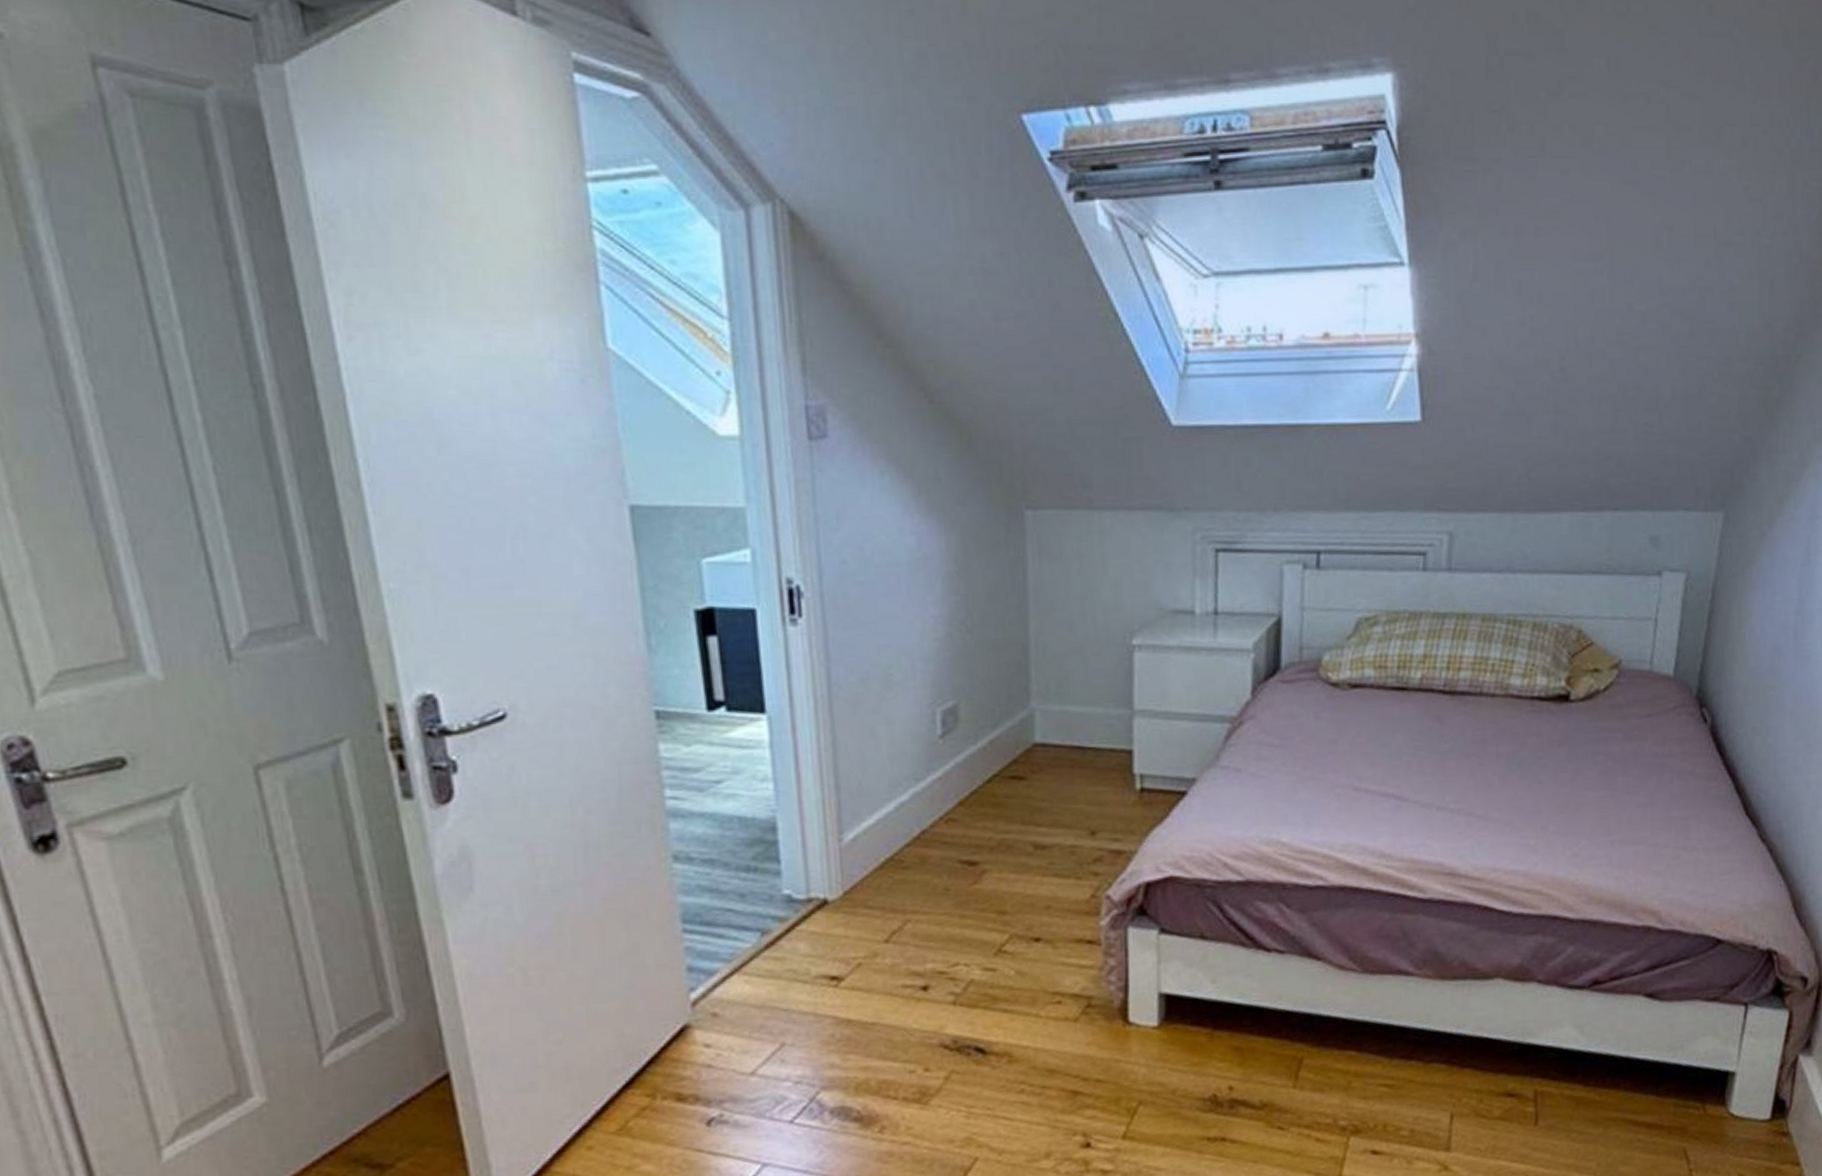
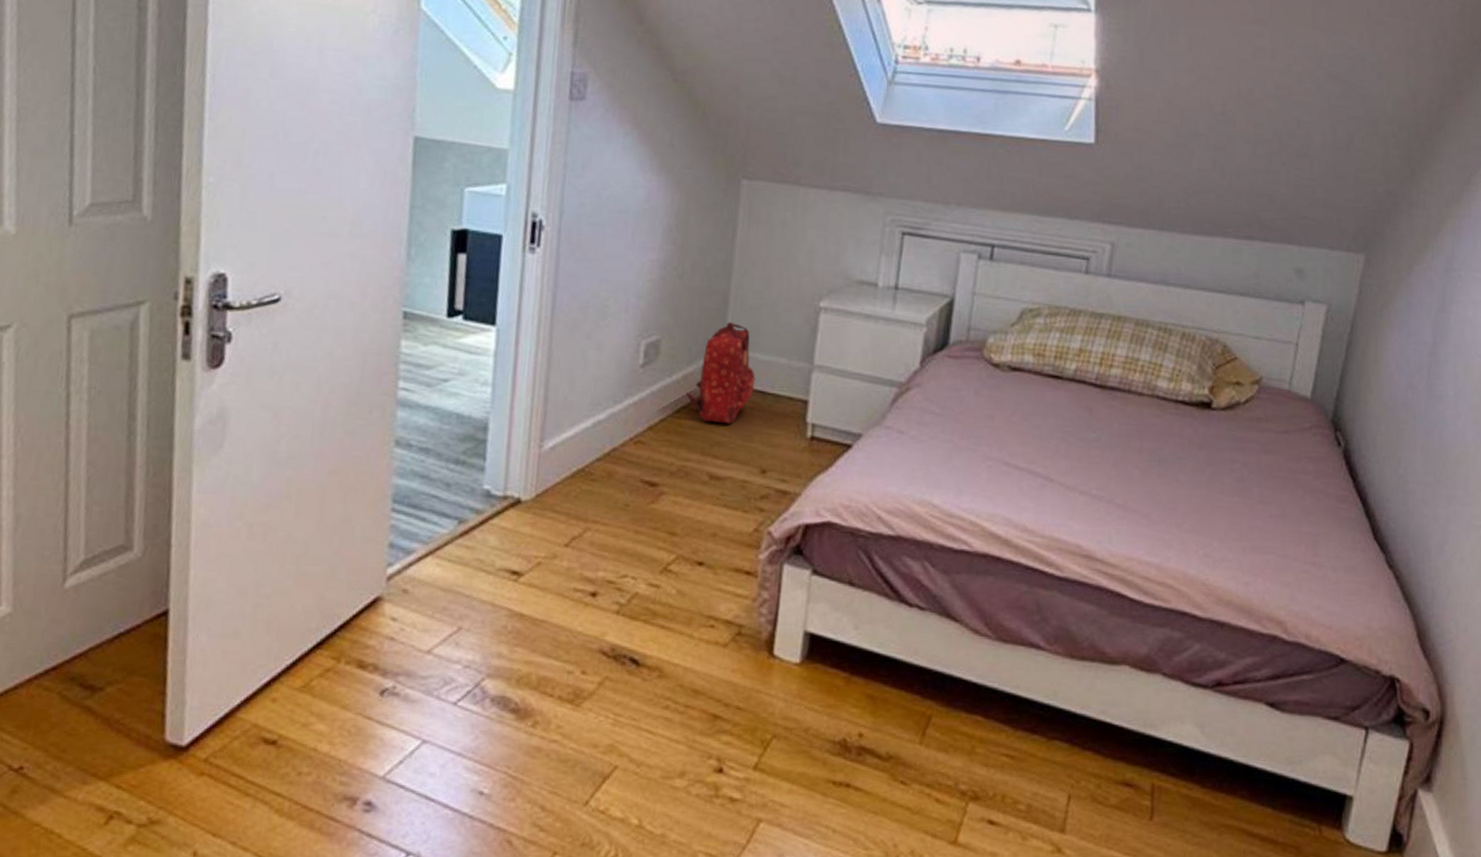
backpack: none [996,674,1071,788] -> present [686,321,756,424]

